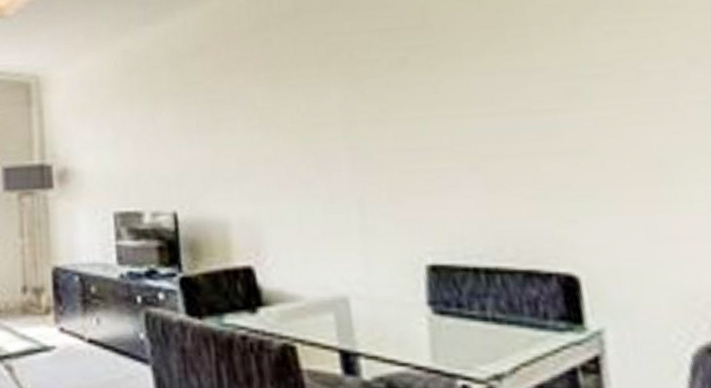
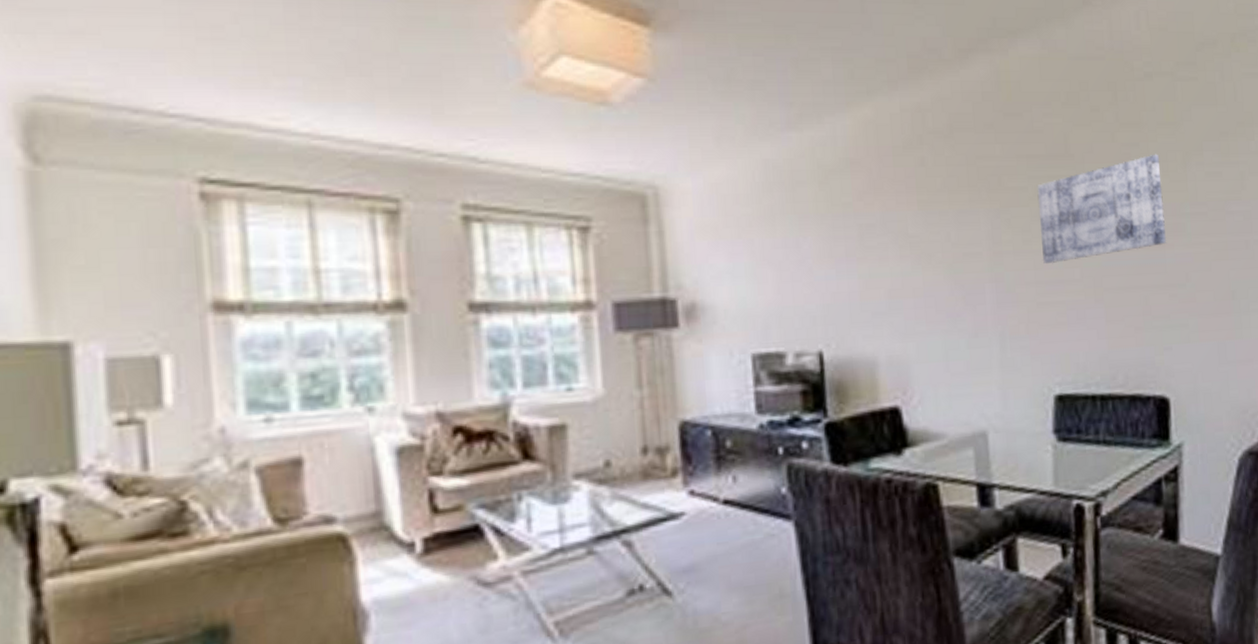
wall art: none [392,17,559,132] -> present [1037,154,1167,264]

